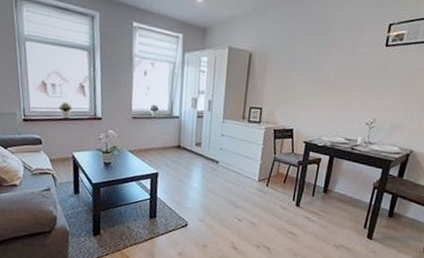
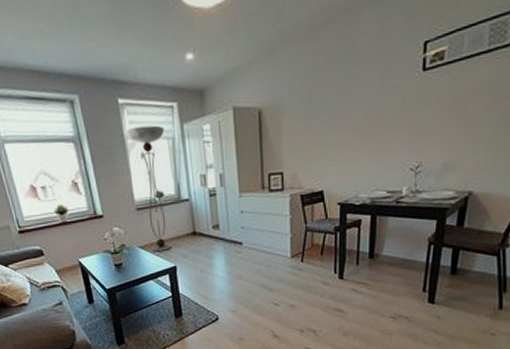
floor lamp: none [135,48,168,159] -> present [126,125,171,252]

